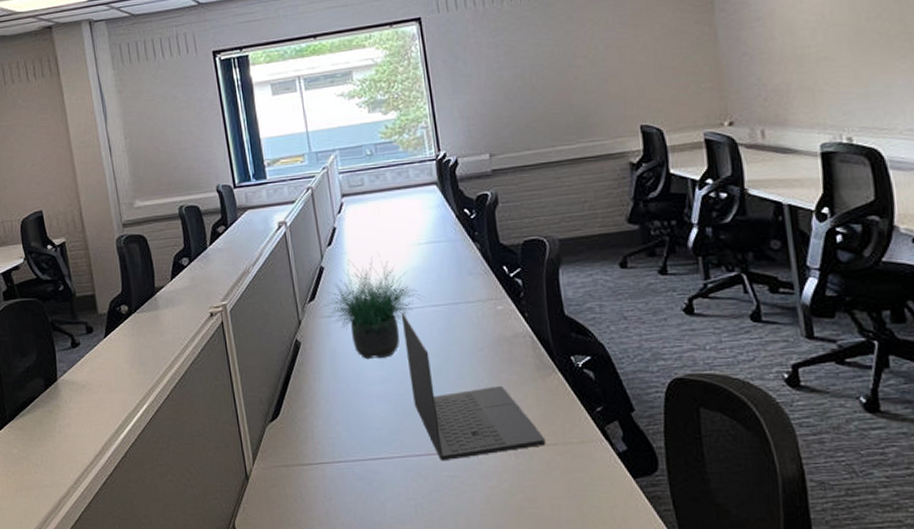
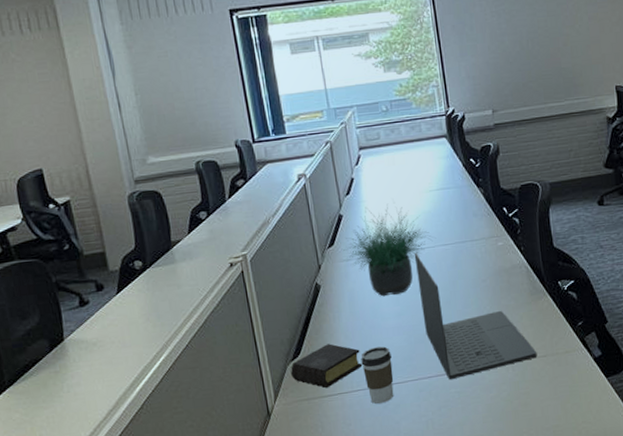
book: none [269,407,345,456] -> present [290,343,363,389]
coffee cup: none [343,415,379,480] -> present [361,346,394,404]

